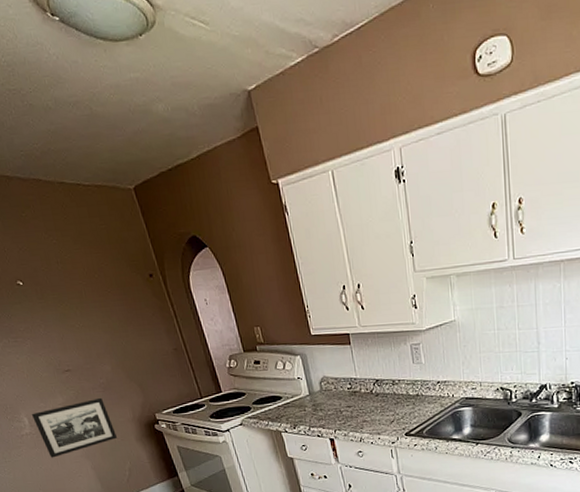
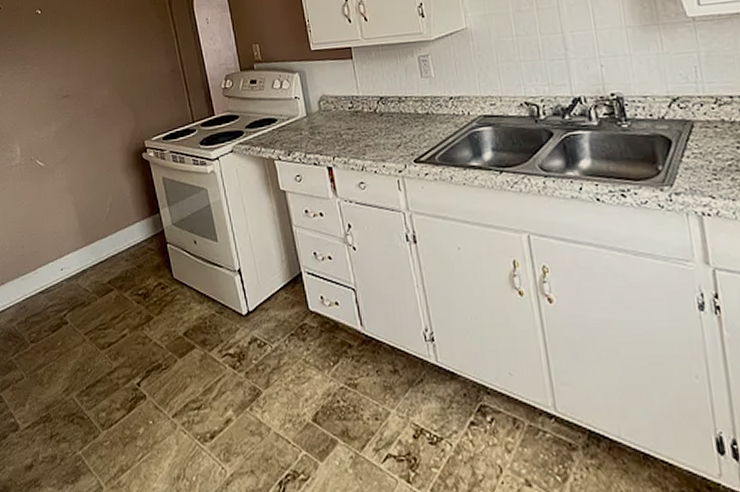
picture frame: present [32,397,118,458] -> none [25,124,104,192]

